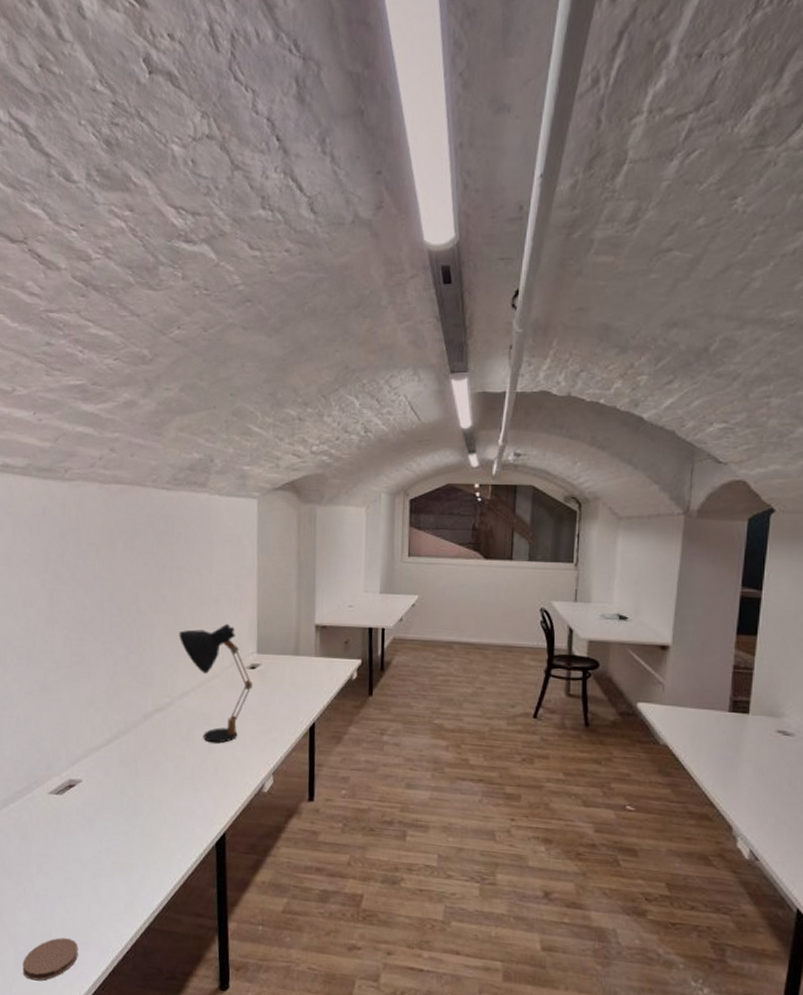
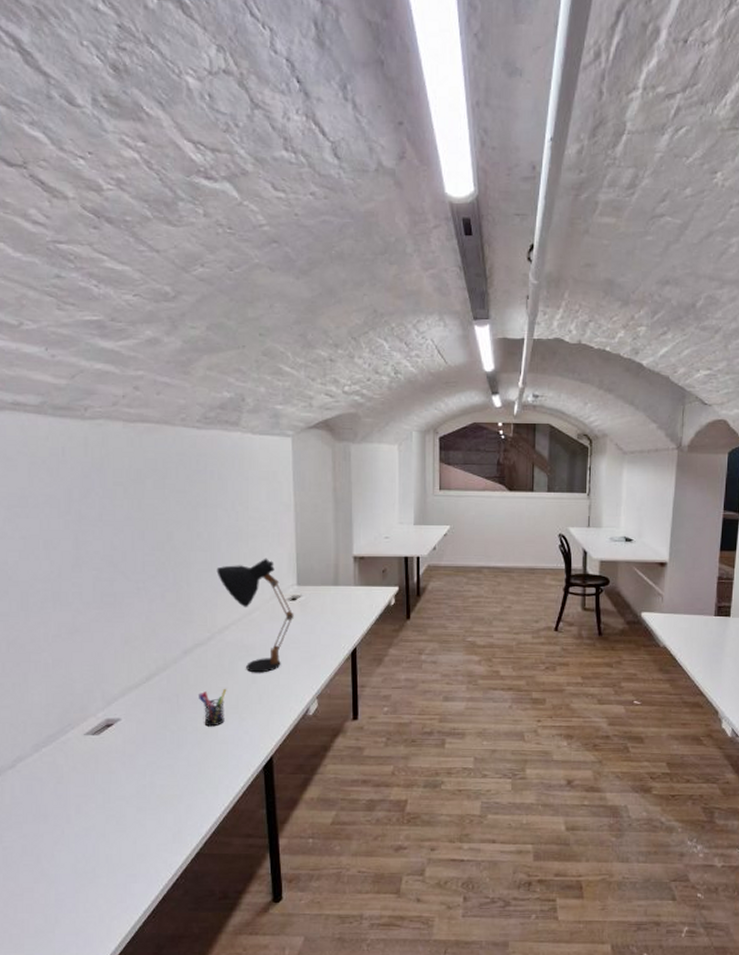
coaster: present [22,937,78,981] -> none [65,874,125,918]
pen holder: none [156,758,184,796] -> present [199,689,227,727]

